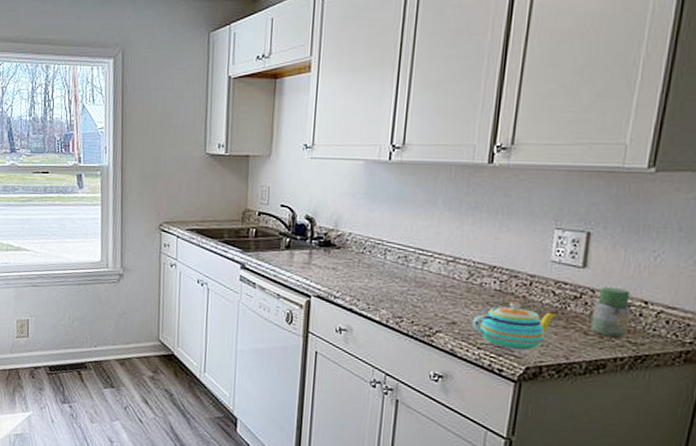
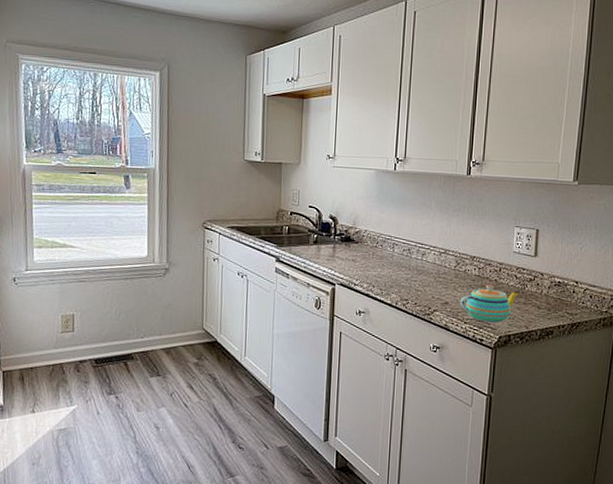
jar: present [591,287,630,338] -> none [542,272,567,310]

